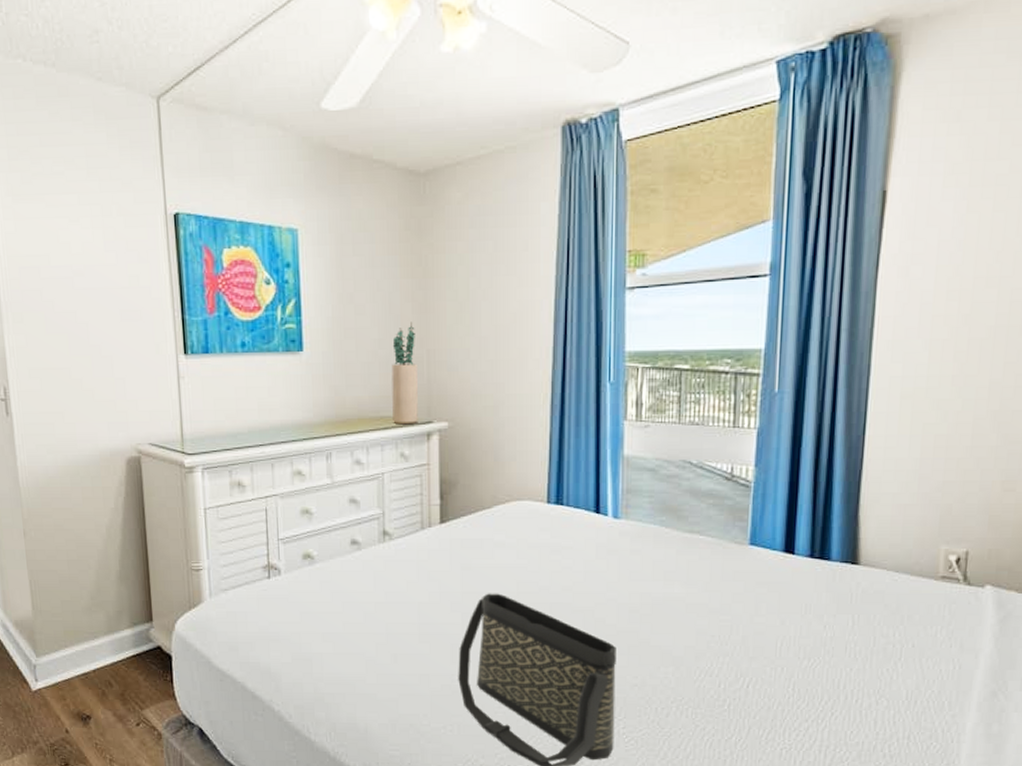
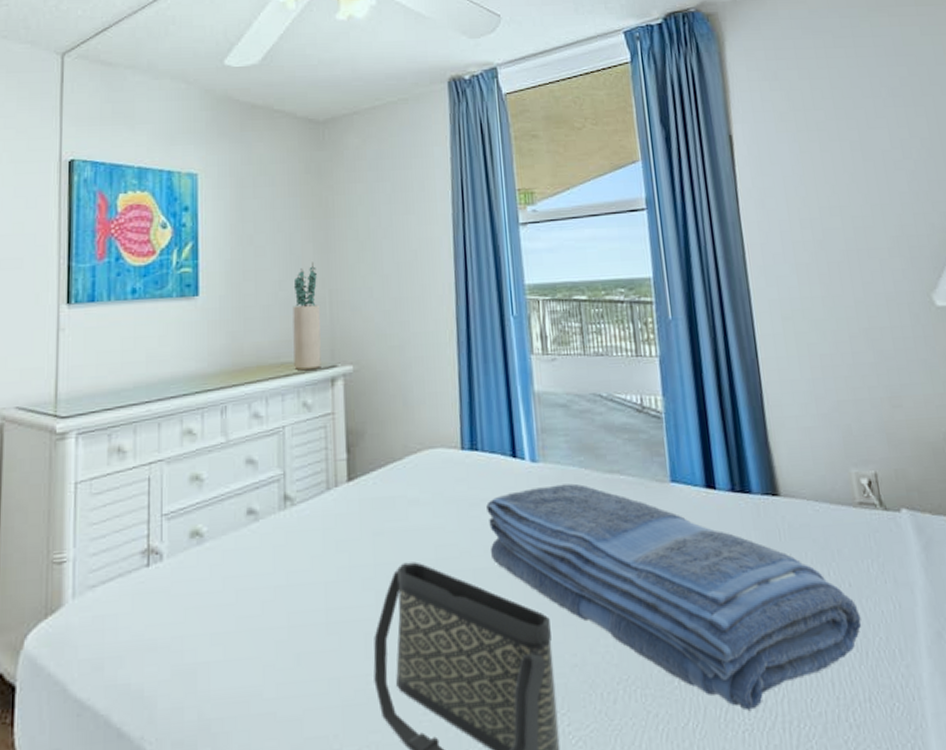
towel: none [567,539,917,734] -> present [486,483,862,710]

